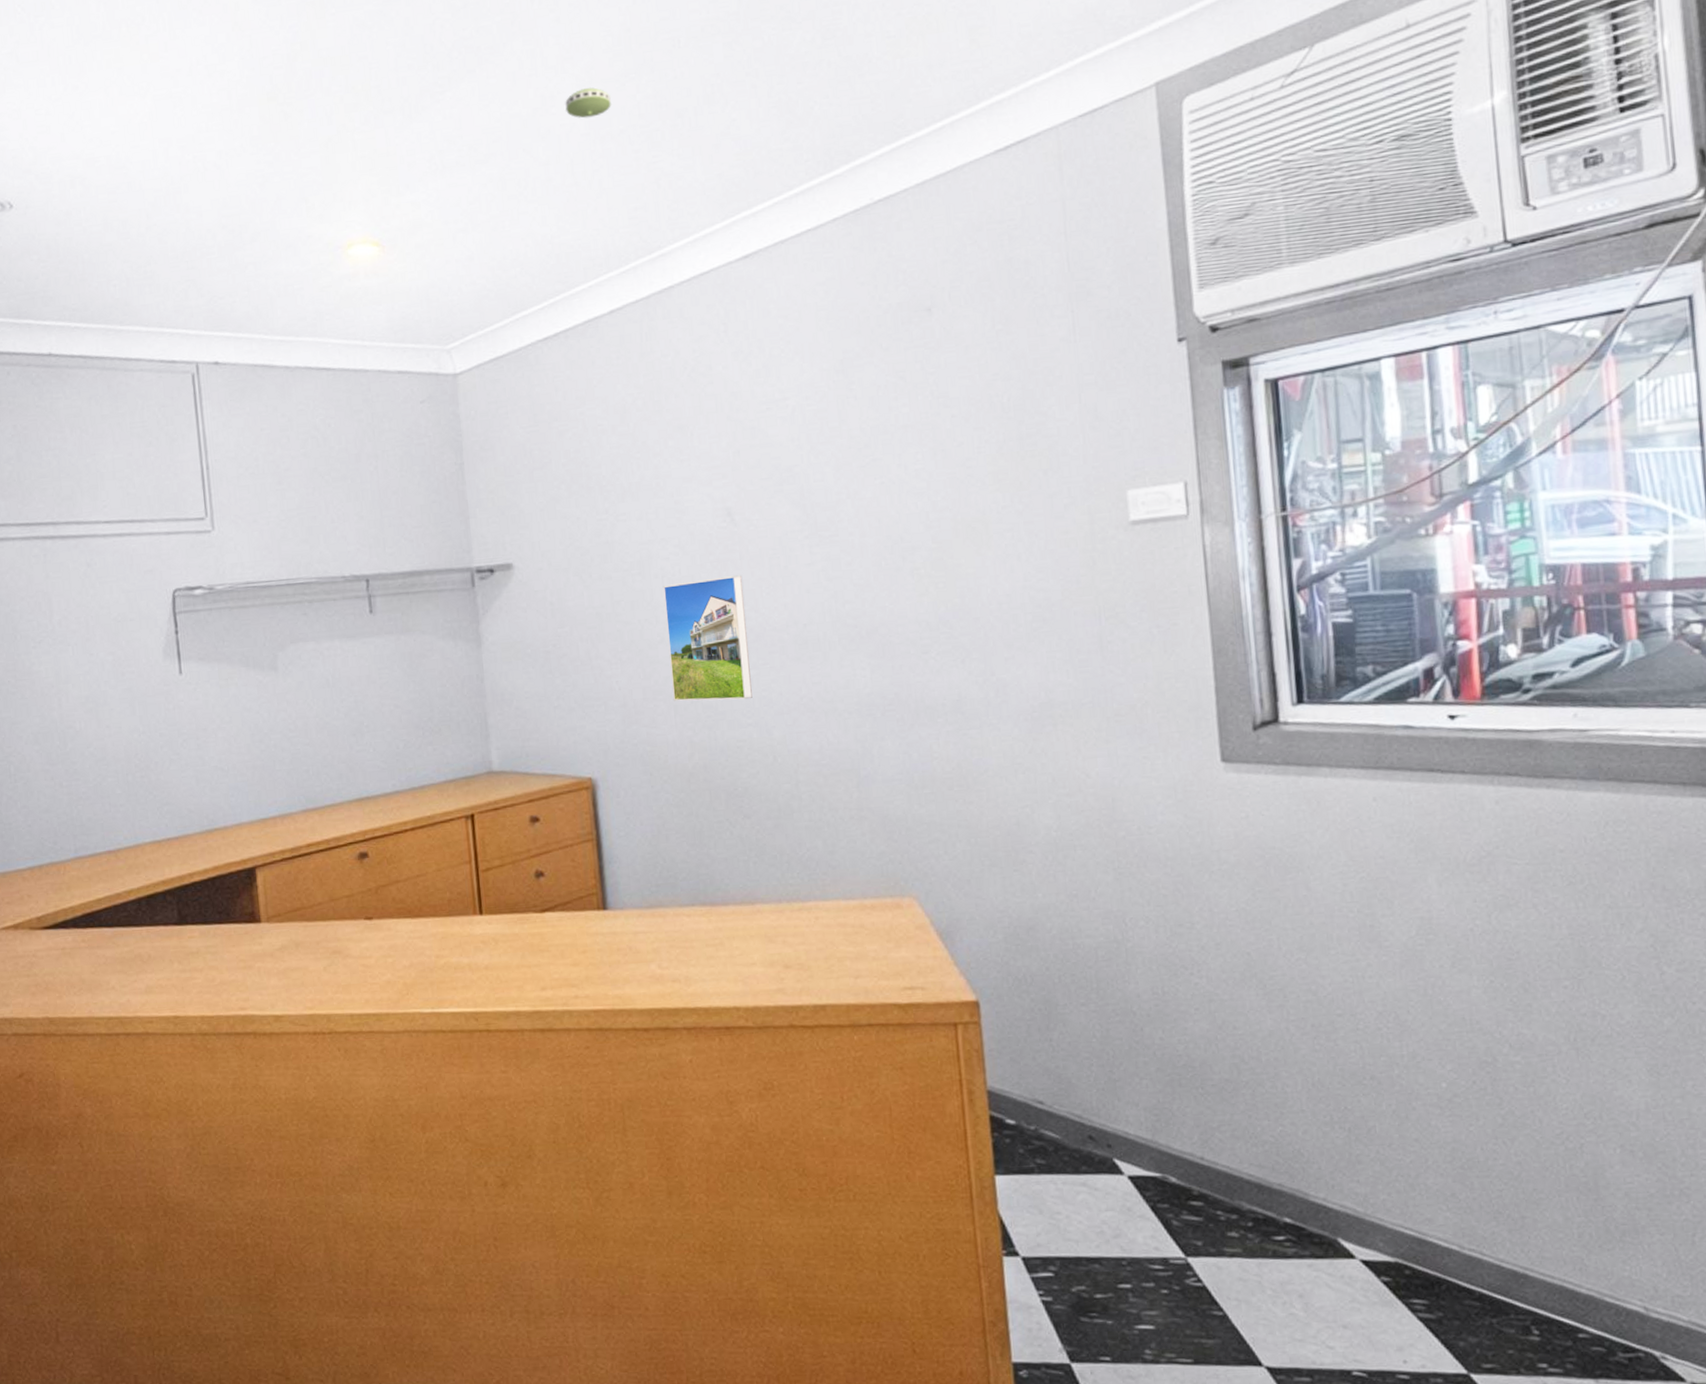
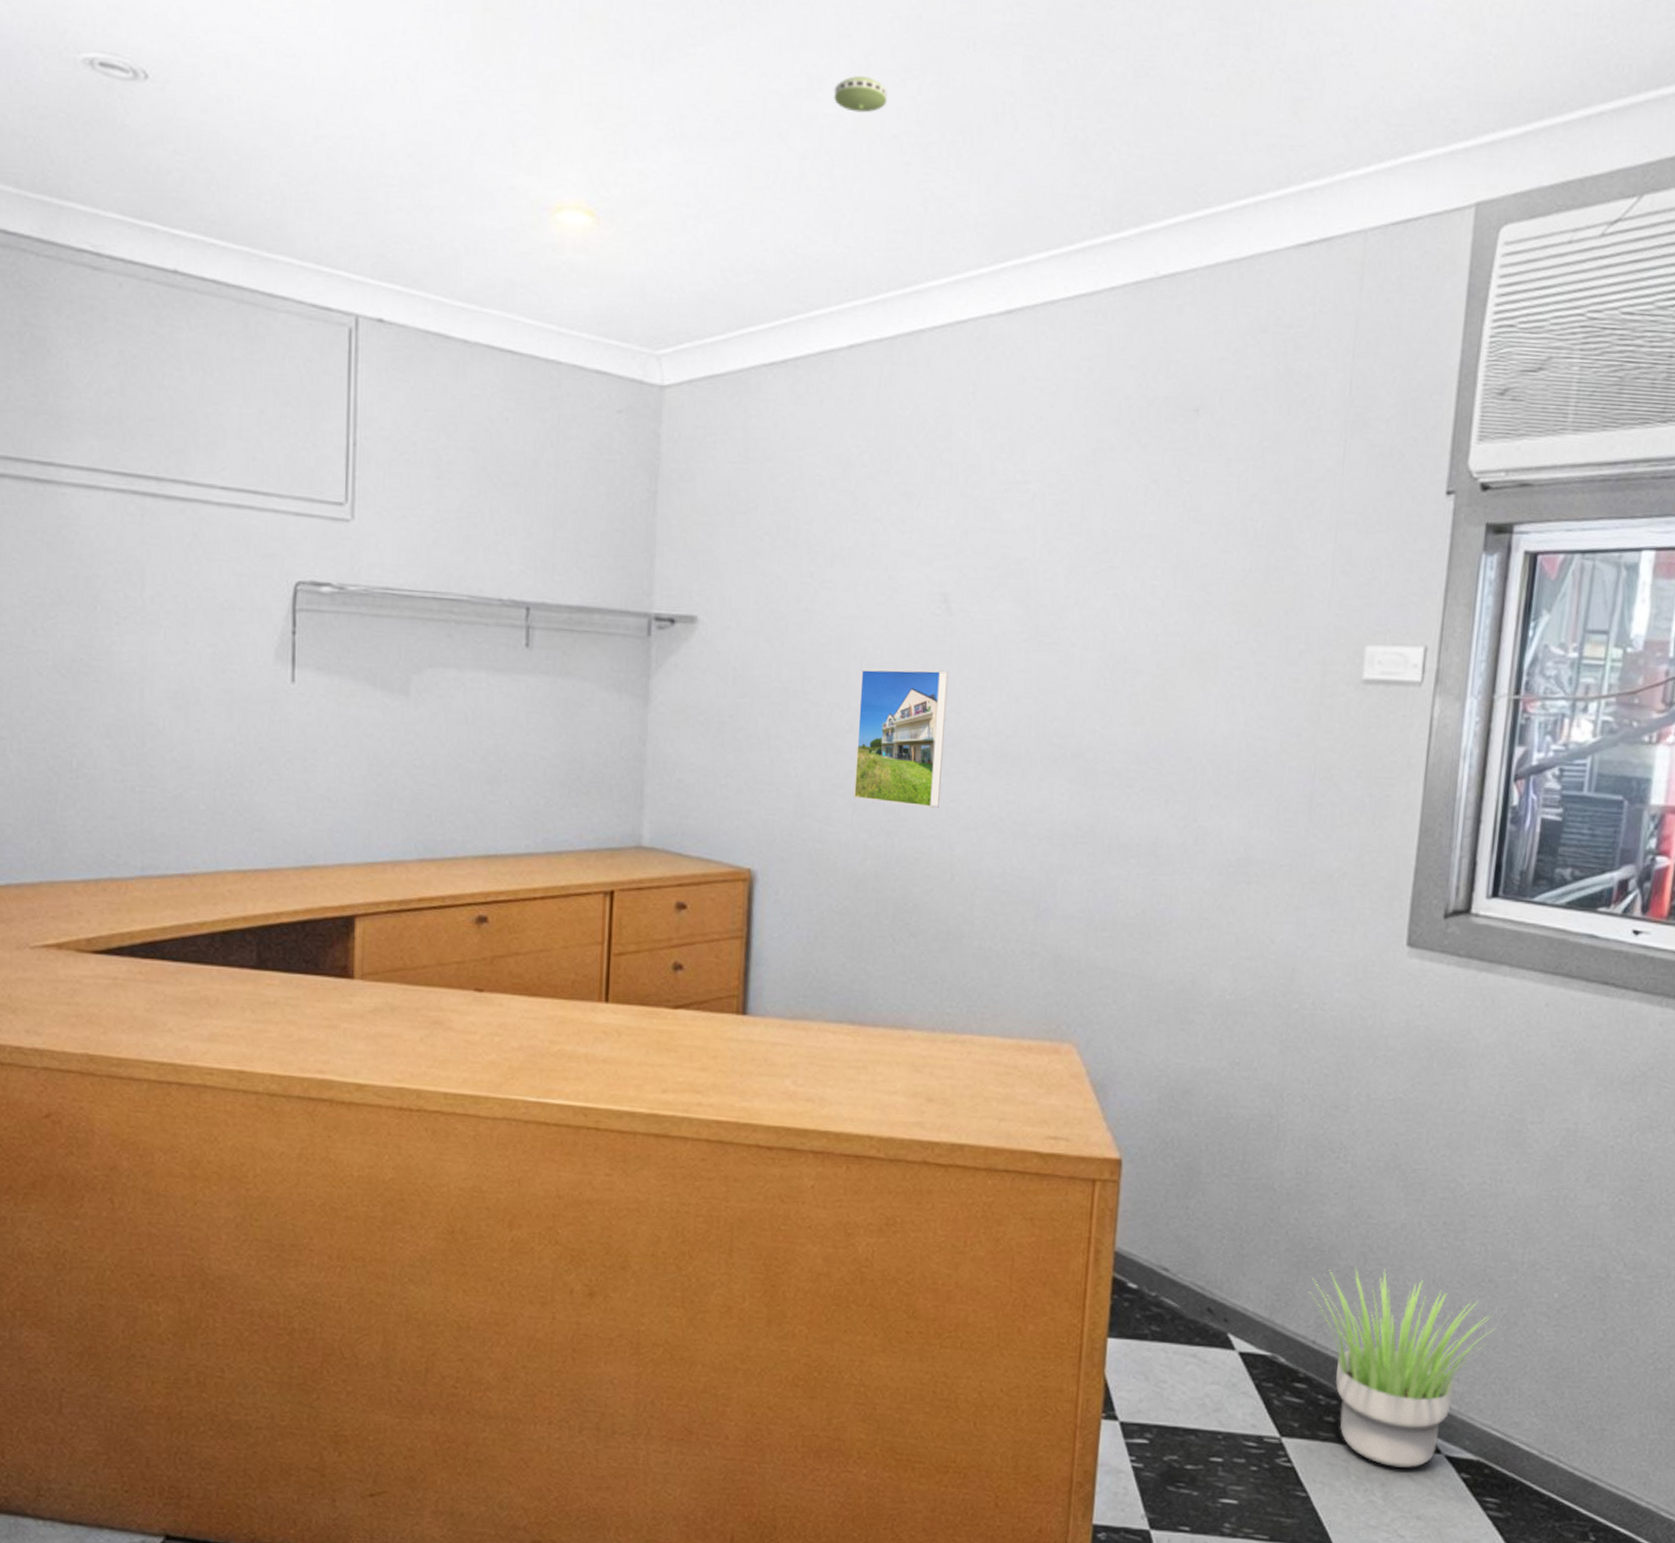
potted plant: none [1187,1077,1388,1277] -> present [1308,1266,1497,1468]

